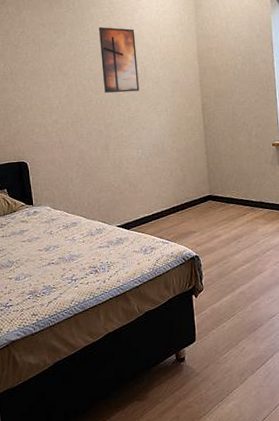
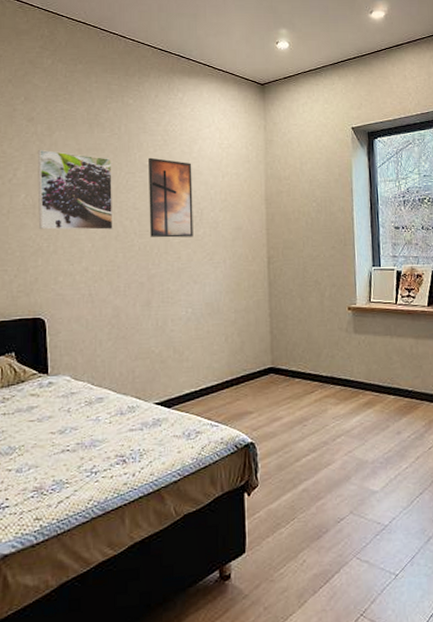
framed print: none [10,26,75,92] -> present [37,149,113,231]

